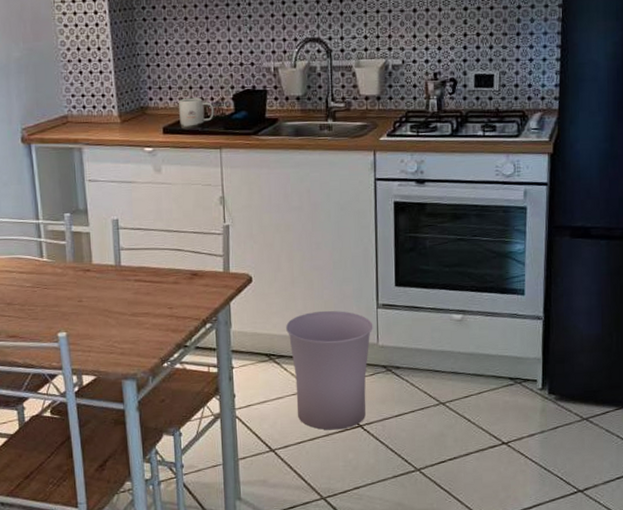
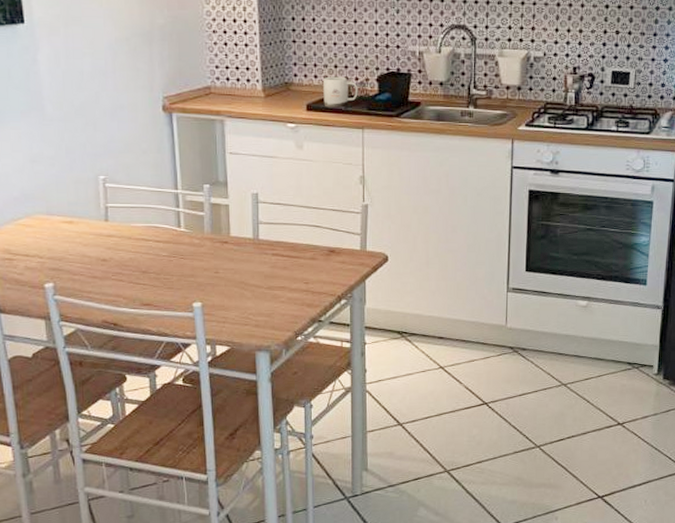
waste bin: present [286,310,373,430] -> none [419,292,503,407]

